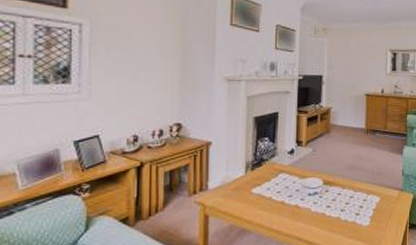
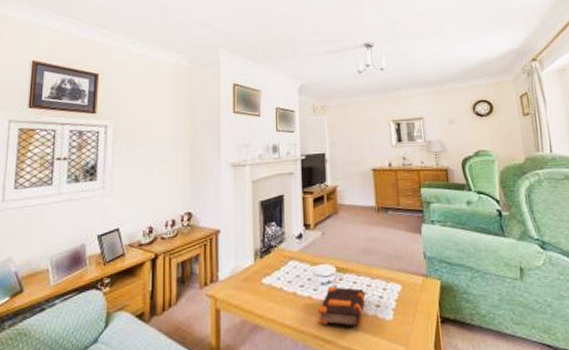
bible: none [302,196,347,231] -> present [317,286,365,327]

